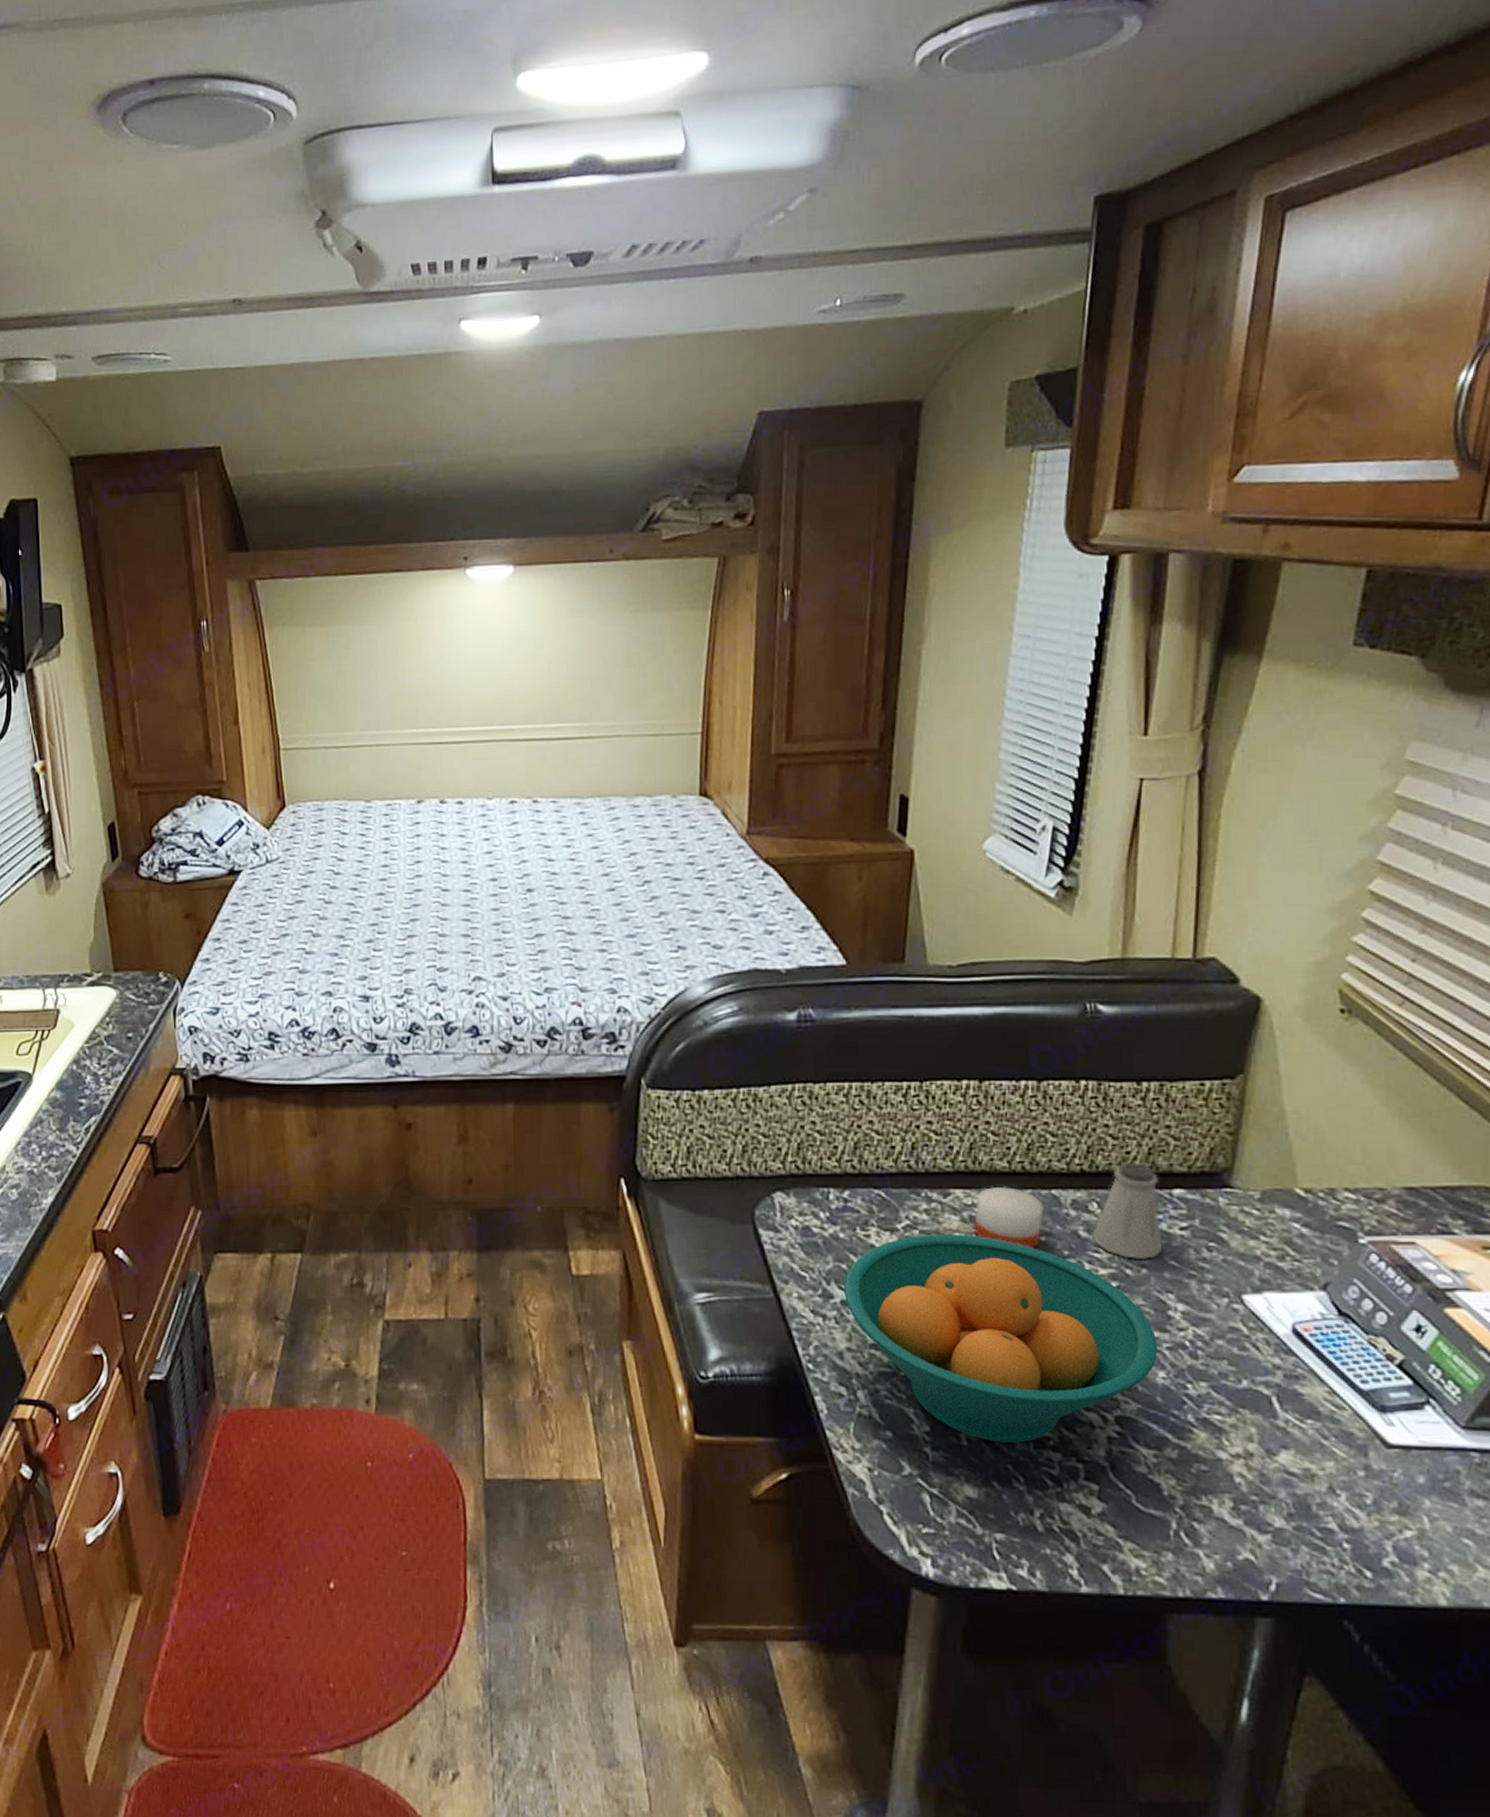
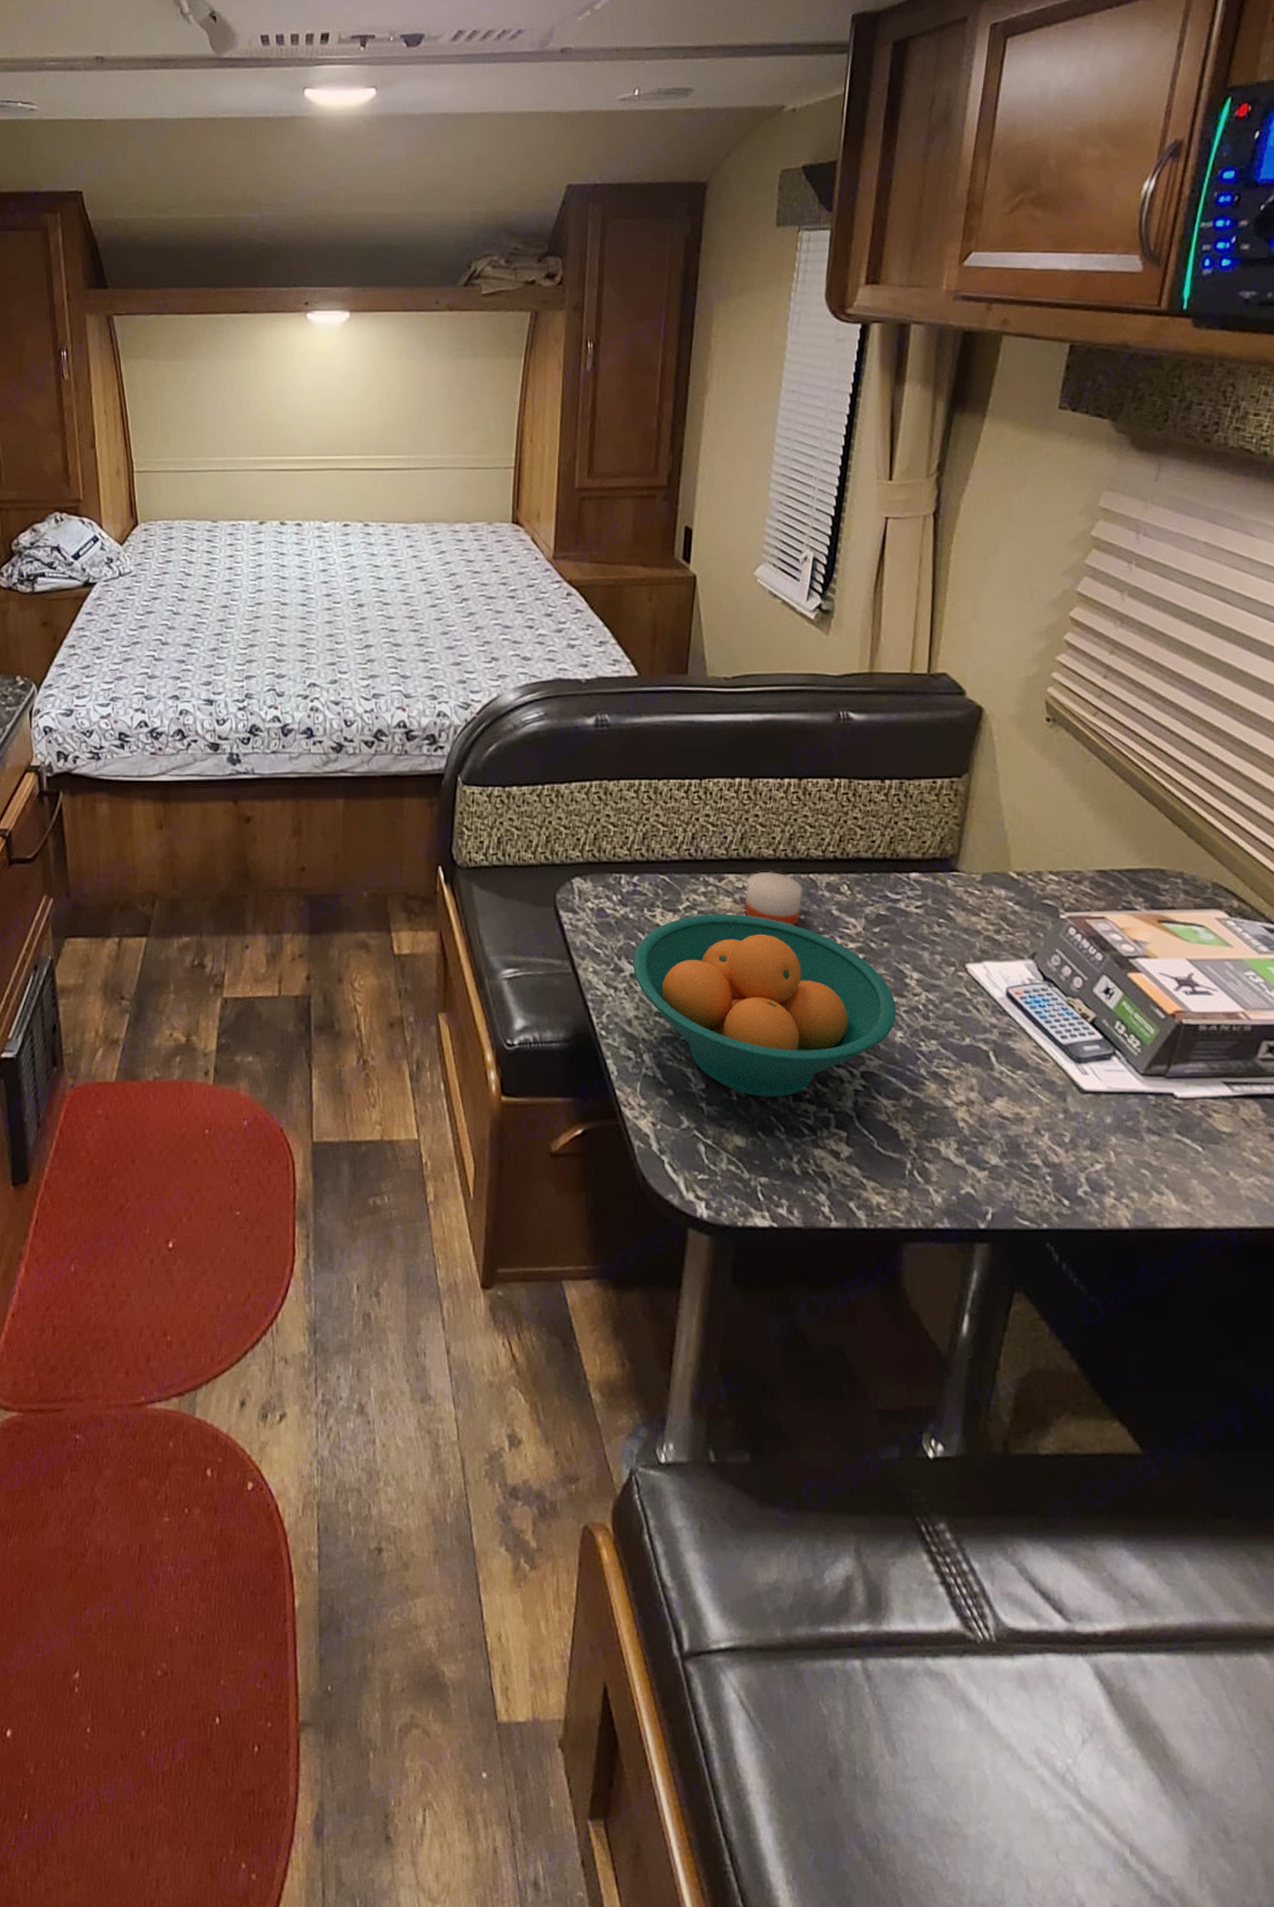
saltshaker: present [1092,1162,1163,1260] -> none [843,850,901,935]

